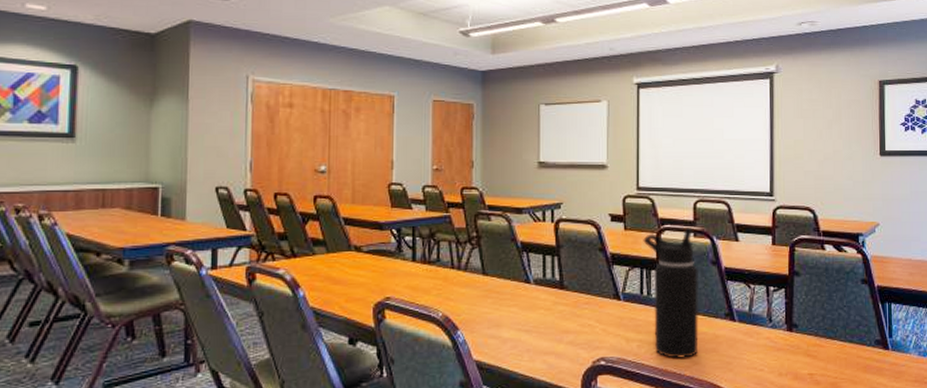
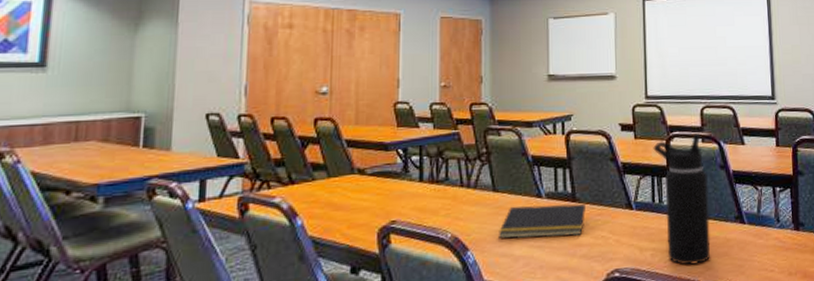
notepad: none [488,290,573,323] -> present [499,203,585,239]

